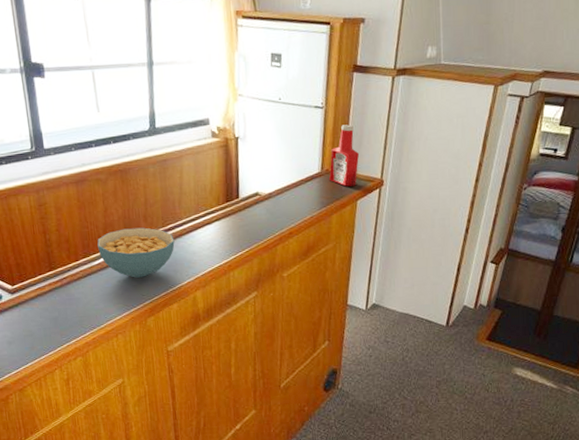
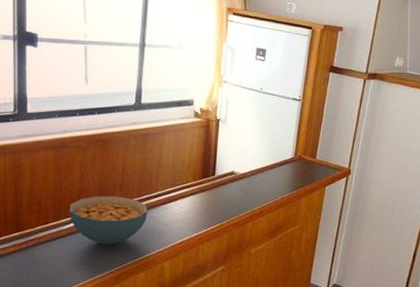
ketchup bottle: present [329,124,360,187] -> none [302,117,331,173]

